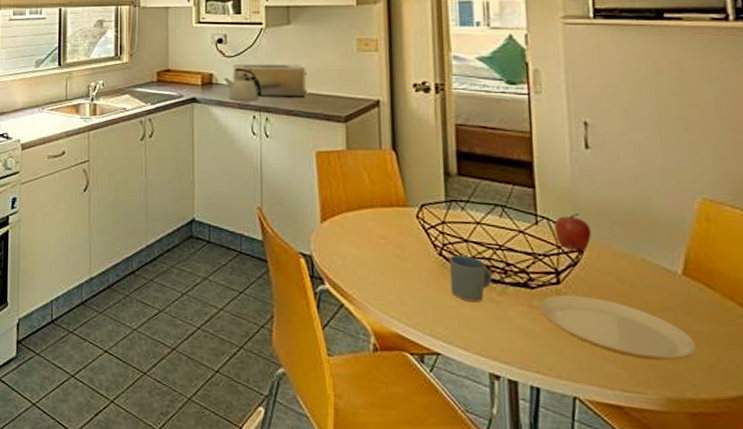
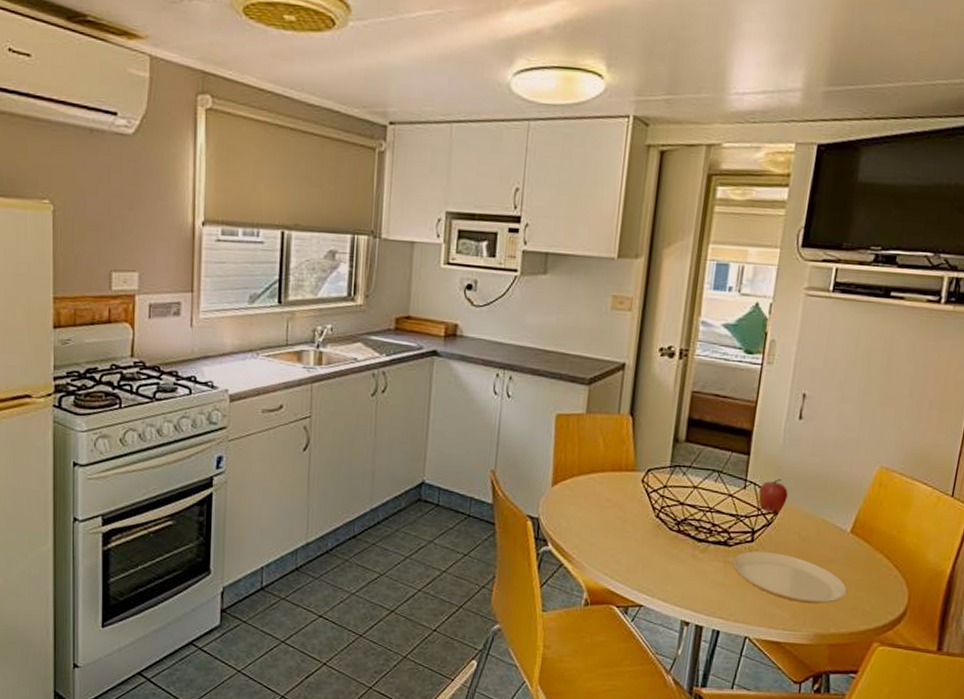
kettle: present [223,67,262,103] -> none [468,319,509,360]
toaster: present [232,63,308,98] -> none [478,314,558,357]
mug: present [449,255,492,303] -> none [661,516,699,560]

